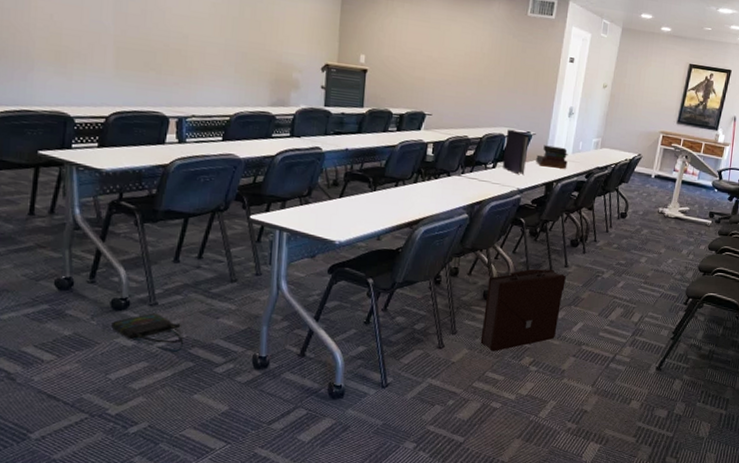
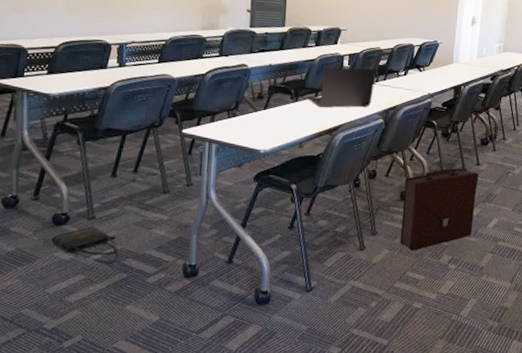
laptop: none [386,155,463,201] -> present [307,67,376,108]
binder: present [503,129,530,175] -> none [414,39,437,80]
books: present [536,145,568,169] -> none [444,52,474,73]

